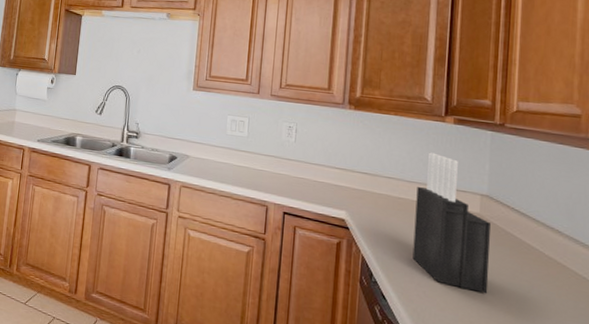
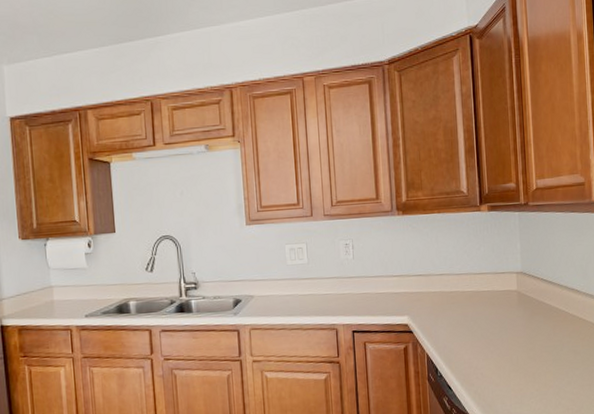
knife block: present [412,152,492,294] -> none [465,242,531,362]

